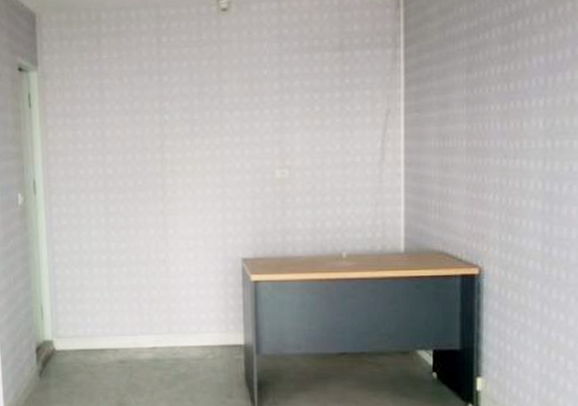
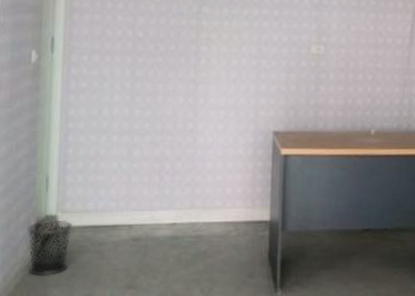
waste bin: none [29,344,67,393] -> present [27,220,73,276]

